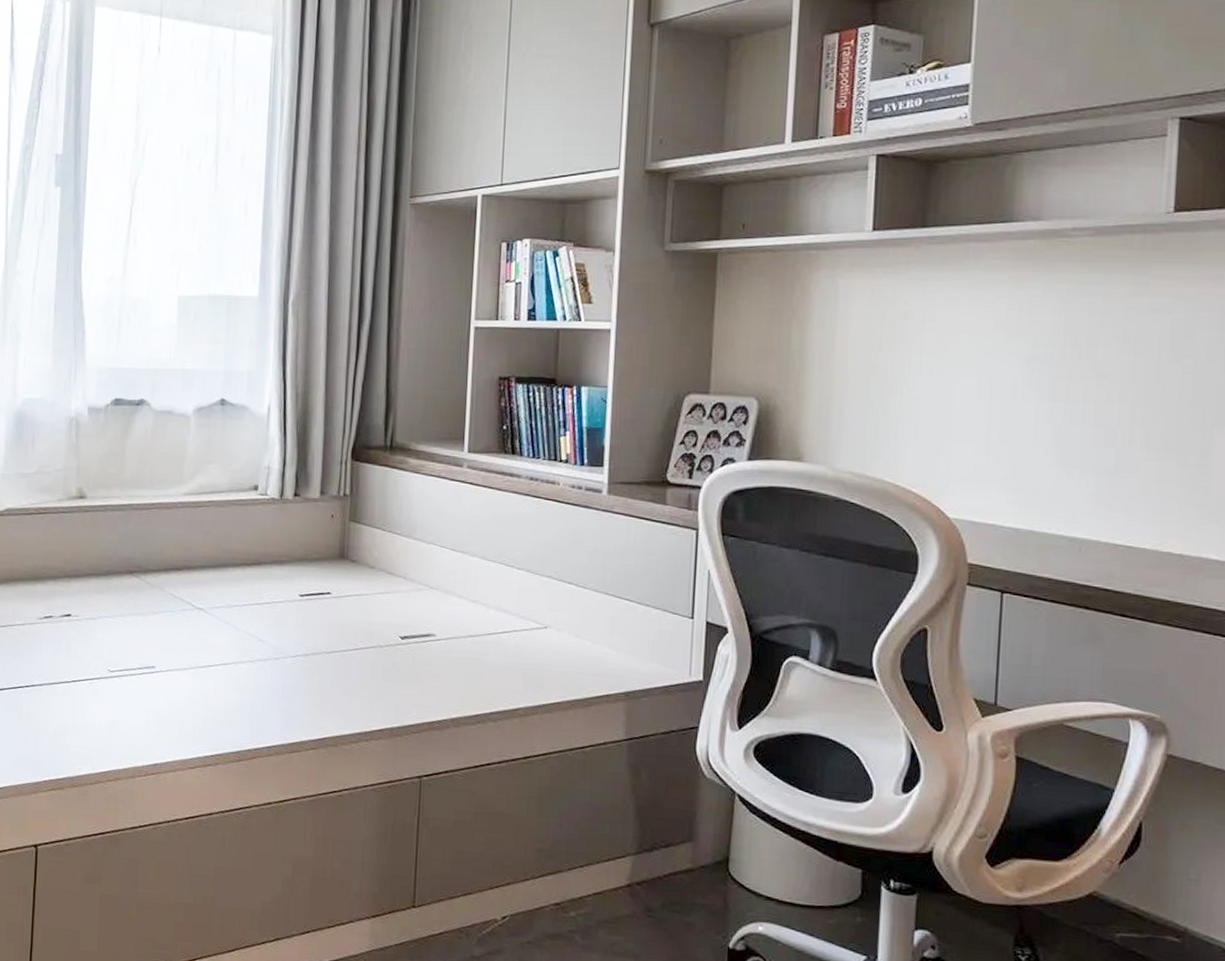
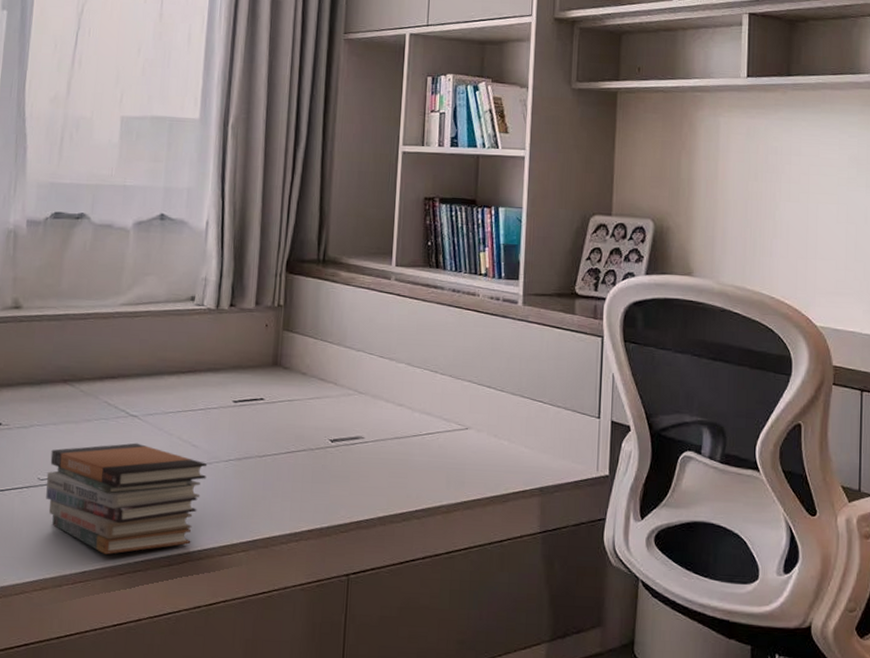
book stack: none [116,636,275,748] -> present [46,442,208,554]

